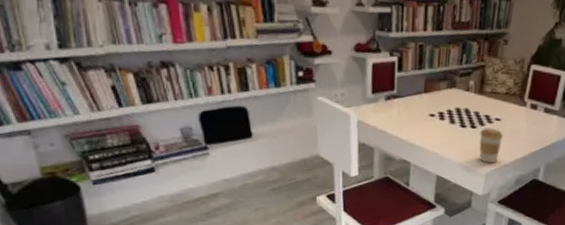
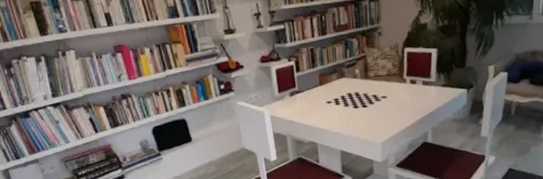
coffee cup: present [479,128,504,163] -> none [371,105,392,135]

